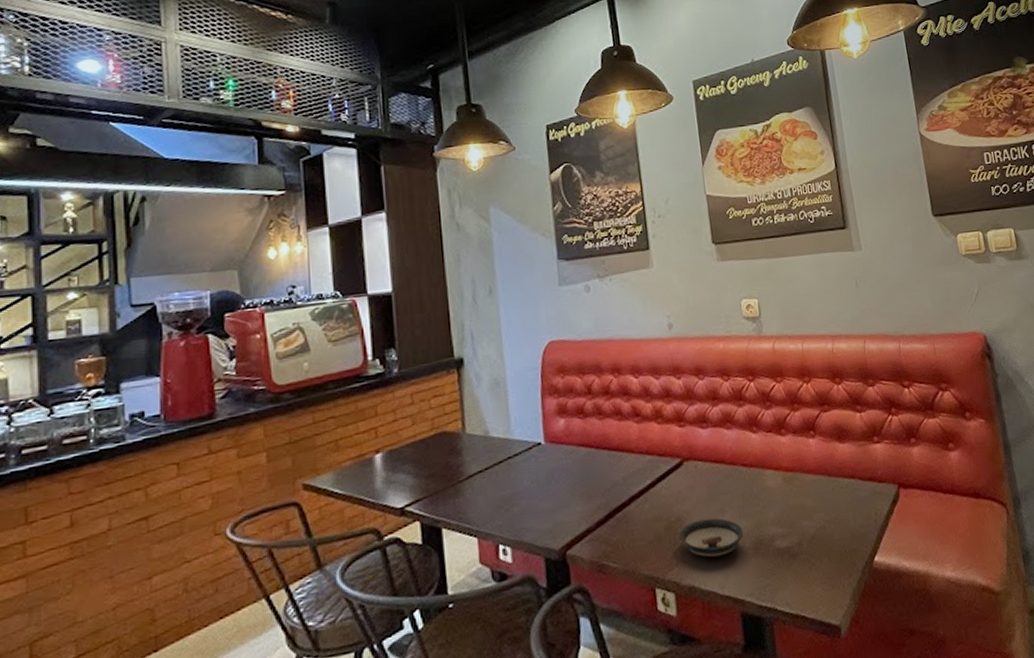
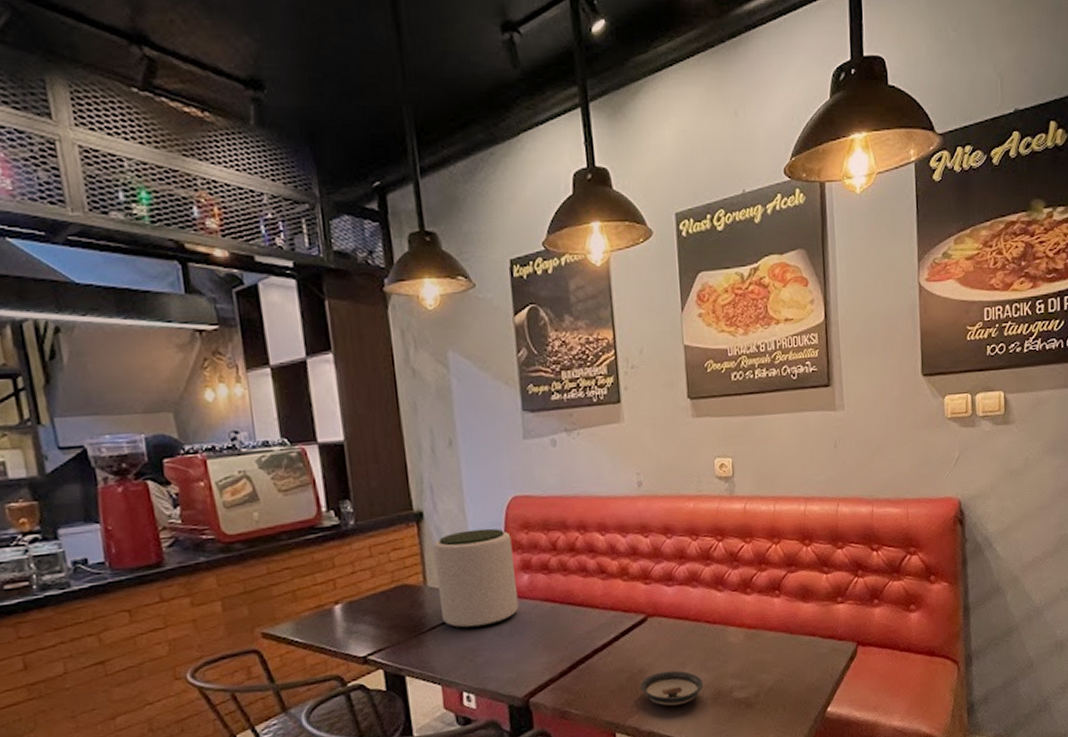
plant pot: none [473,373,556,476] -> present [433,528,519,629]

